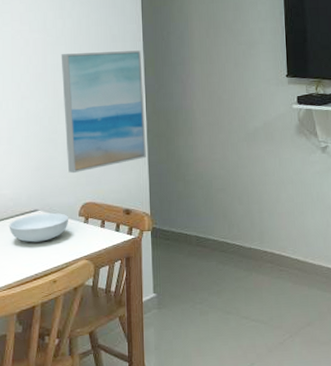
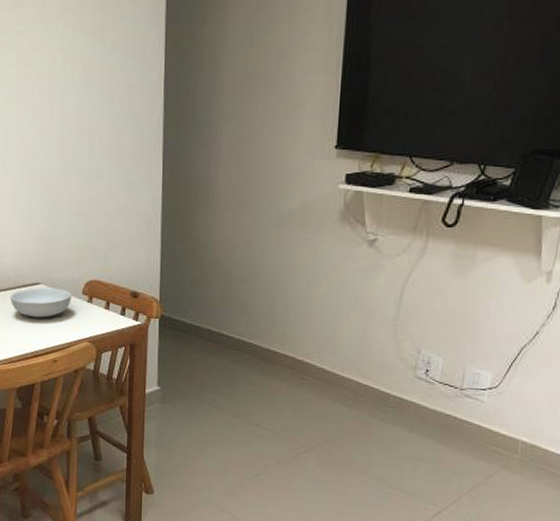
wall art: present [61,50,146,174] -> none [69,105,161,247]

